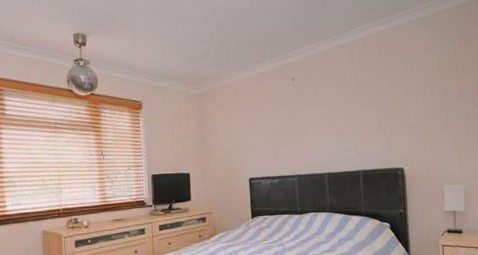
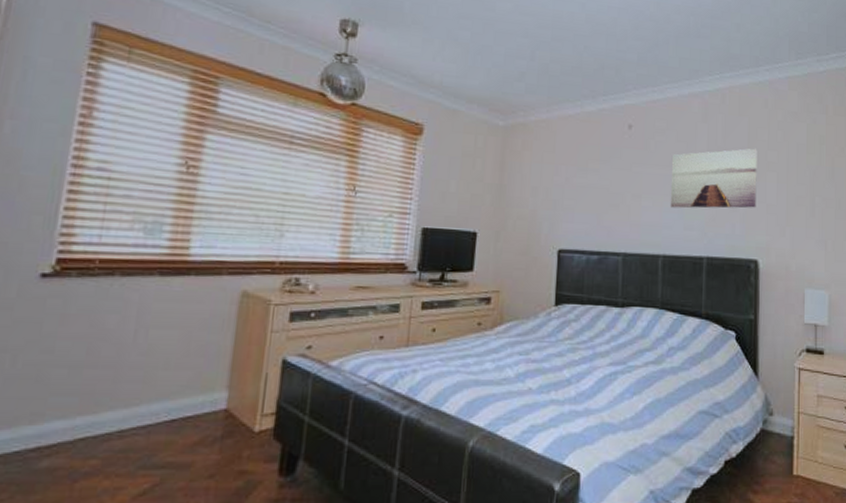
wall art: none [329,81,399,137] -> present [670,148,757,209]

